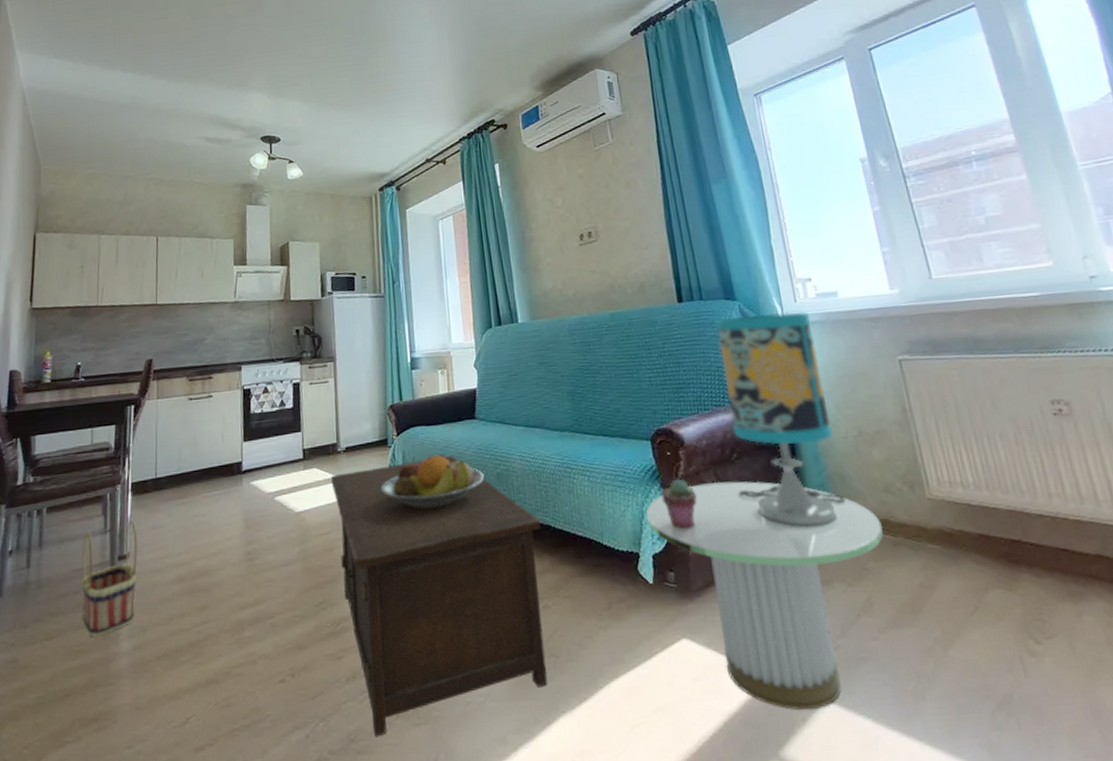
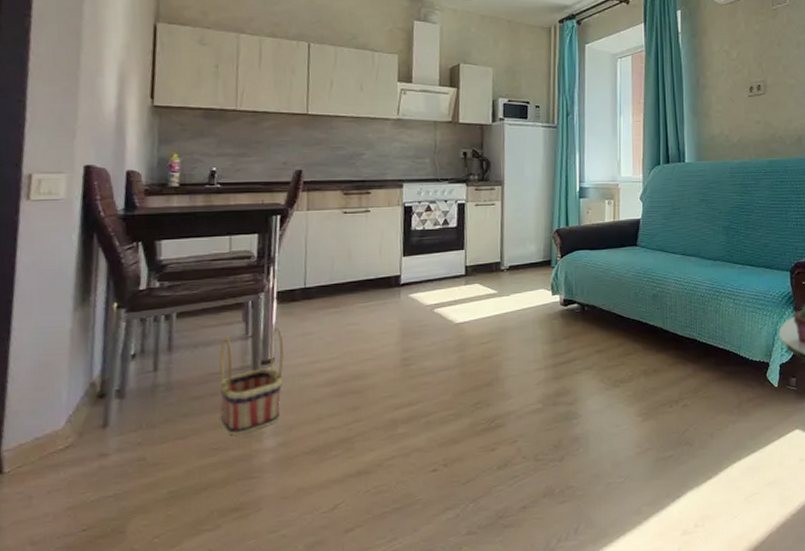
cabinet: present [330,456,548,738] -> none [492,278,688,514]
fruit bowl: present [382,454,484,509] -> none [543,276,640,323]

